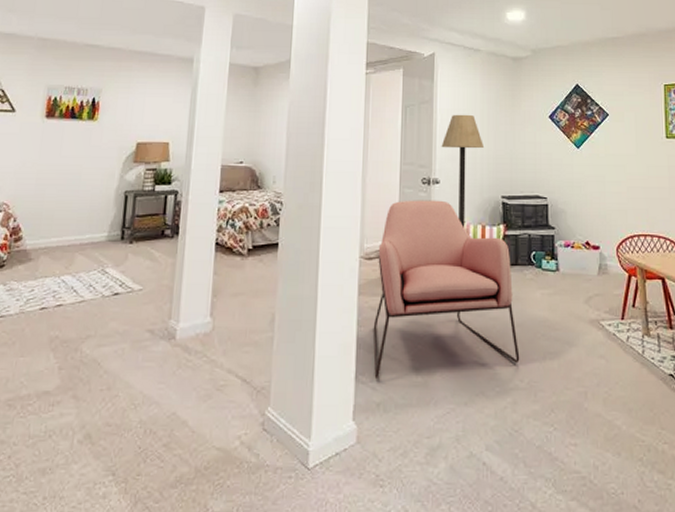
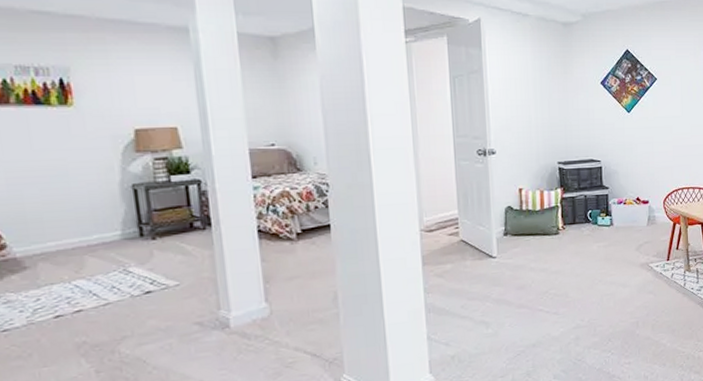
armchair: present [373,200,520,378] -> none [438,170,580,336]
floor lamp: present [441,114,485,228] -> none [494,83,539,195]

